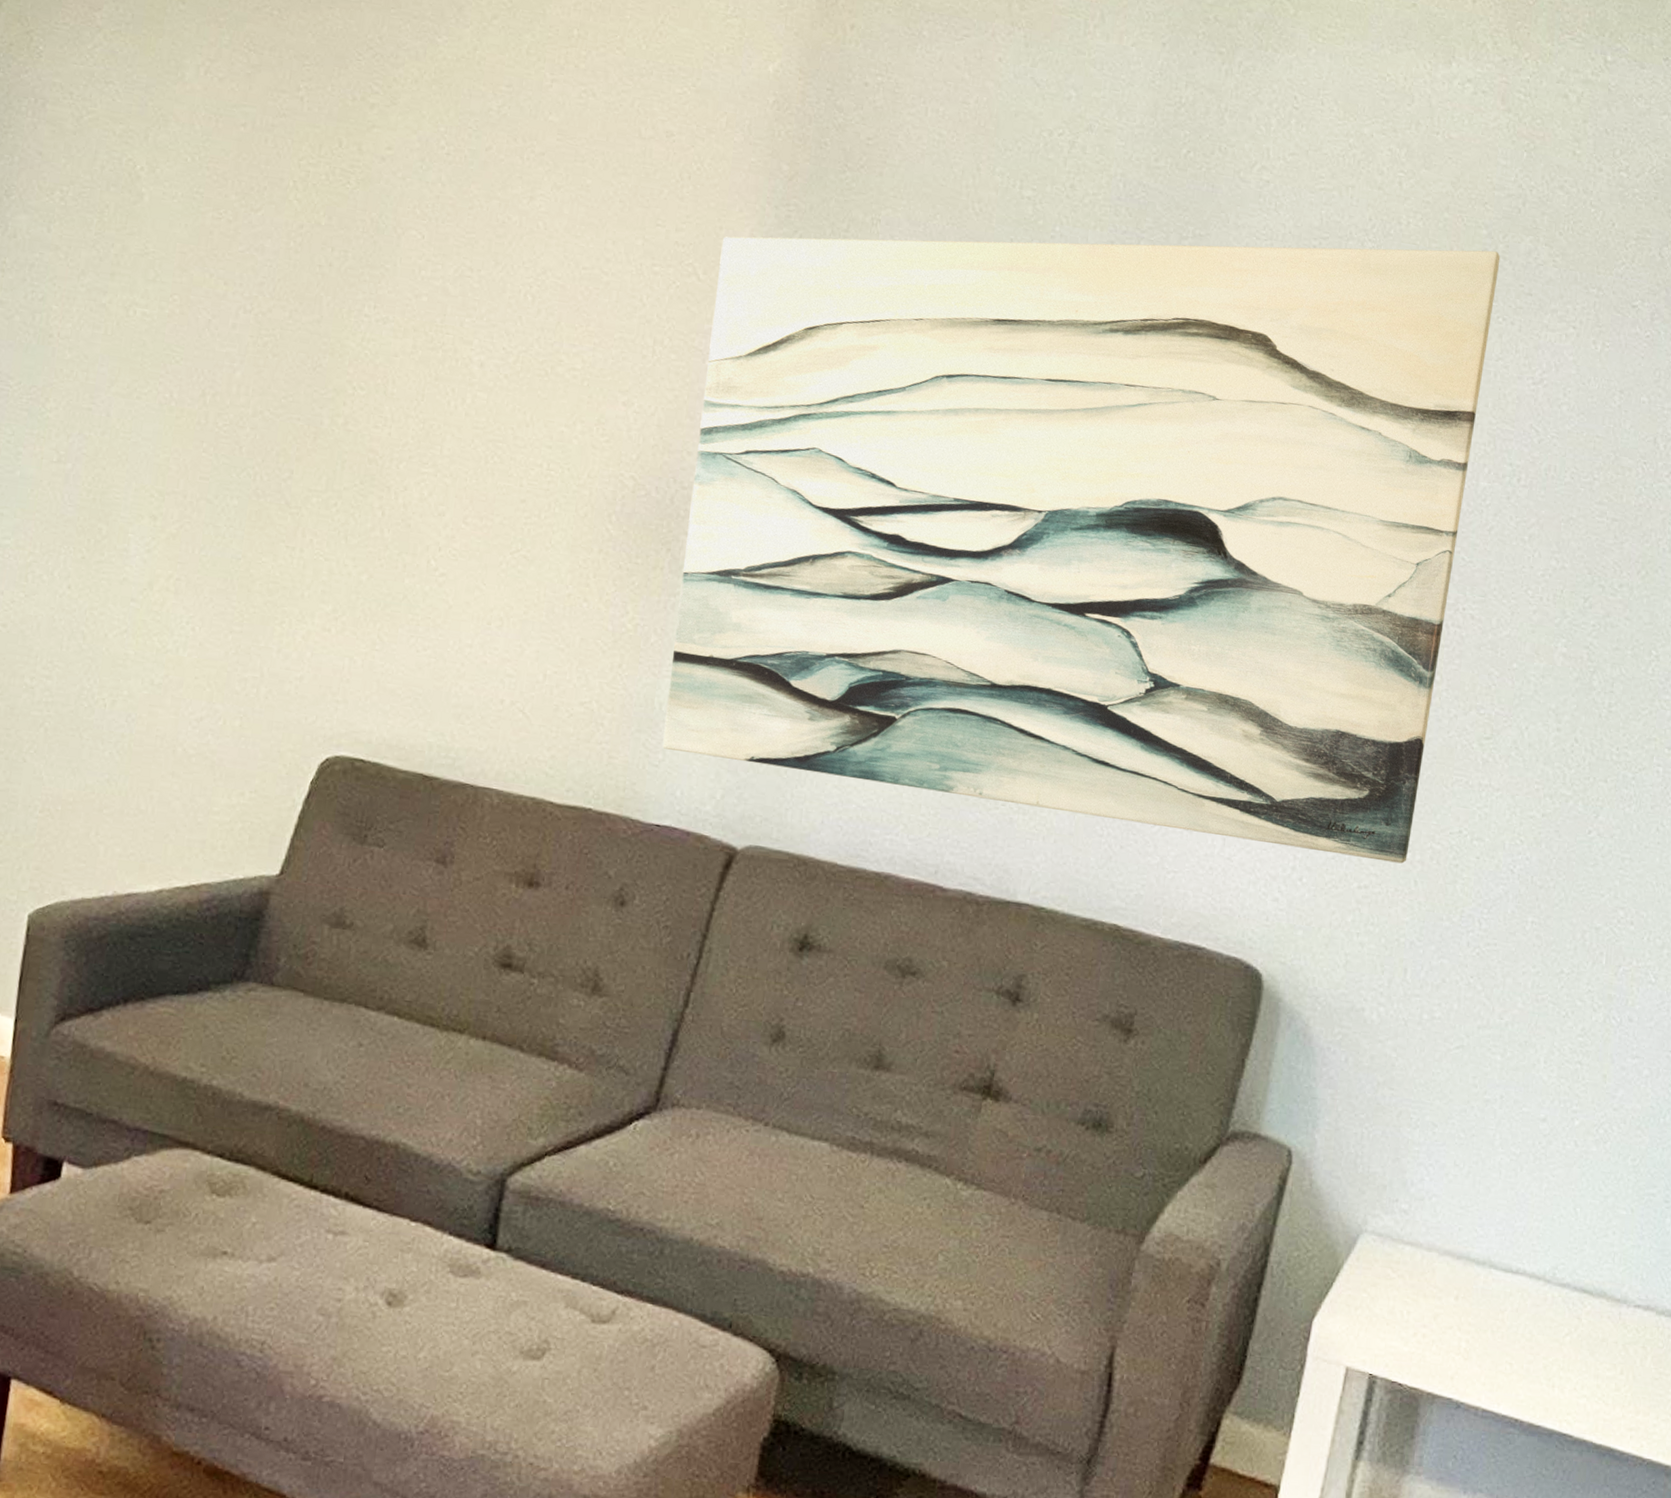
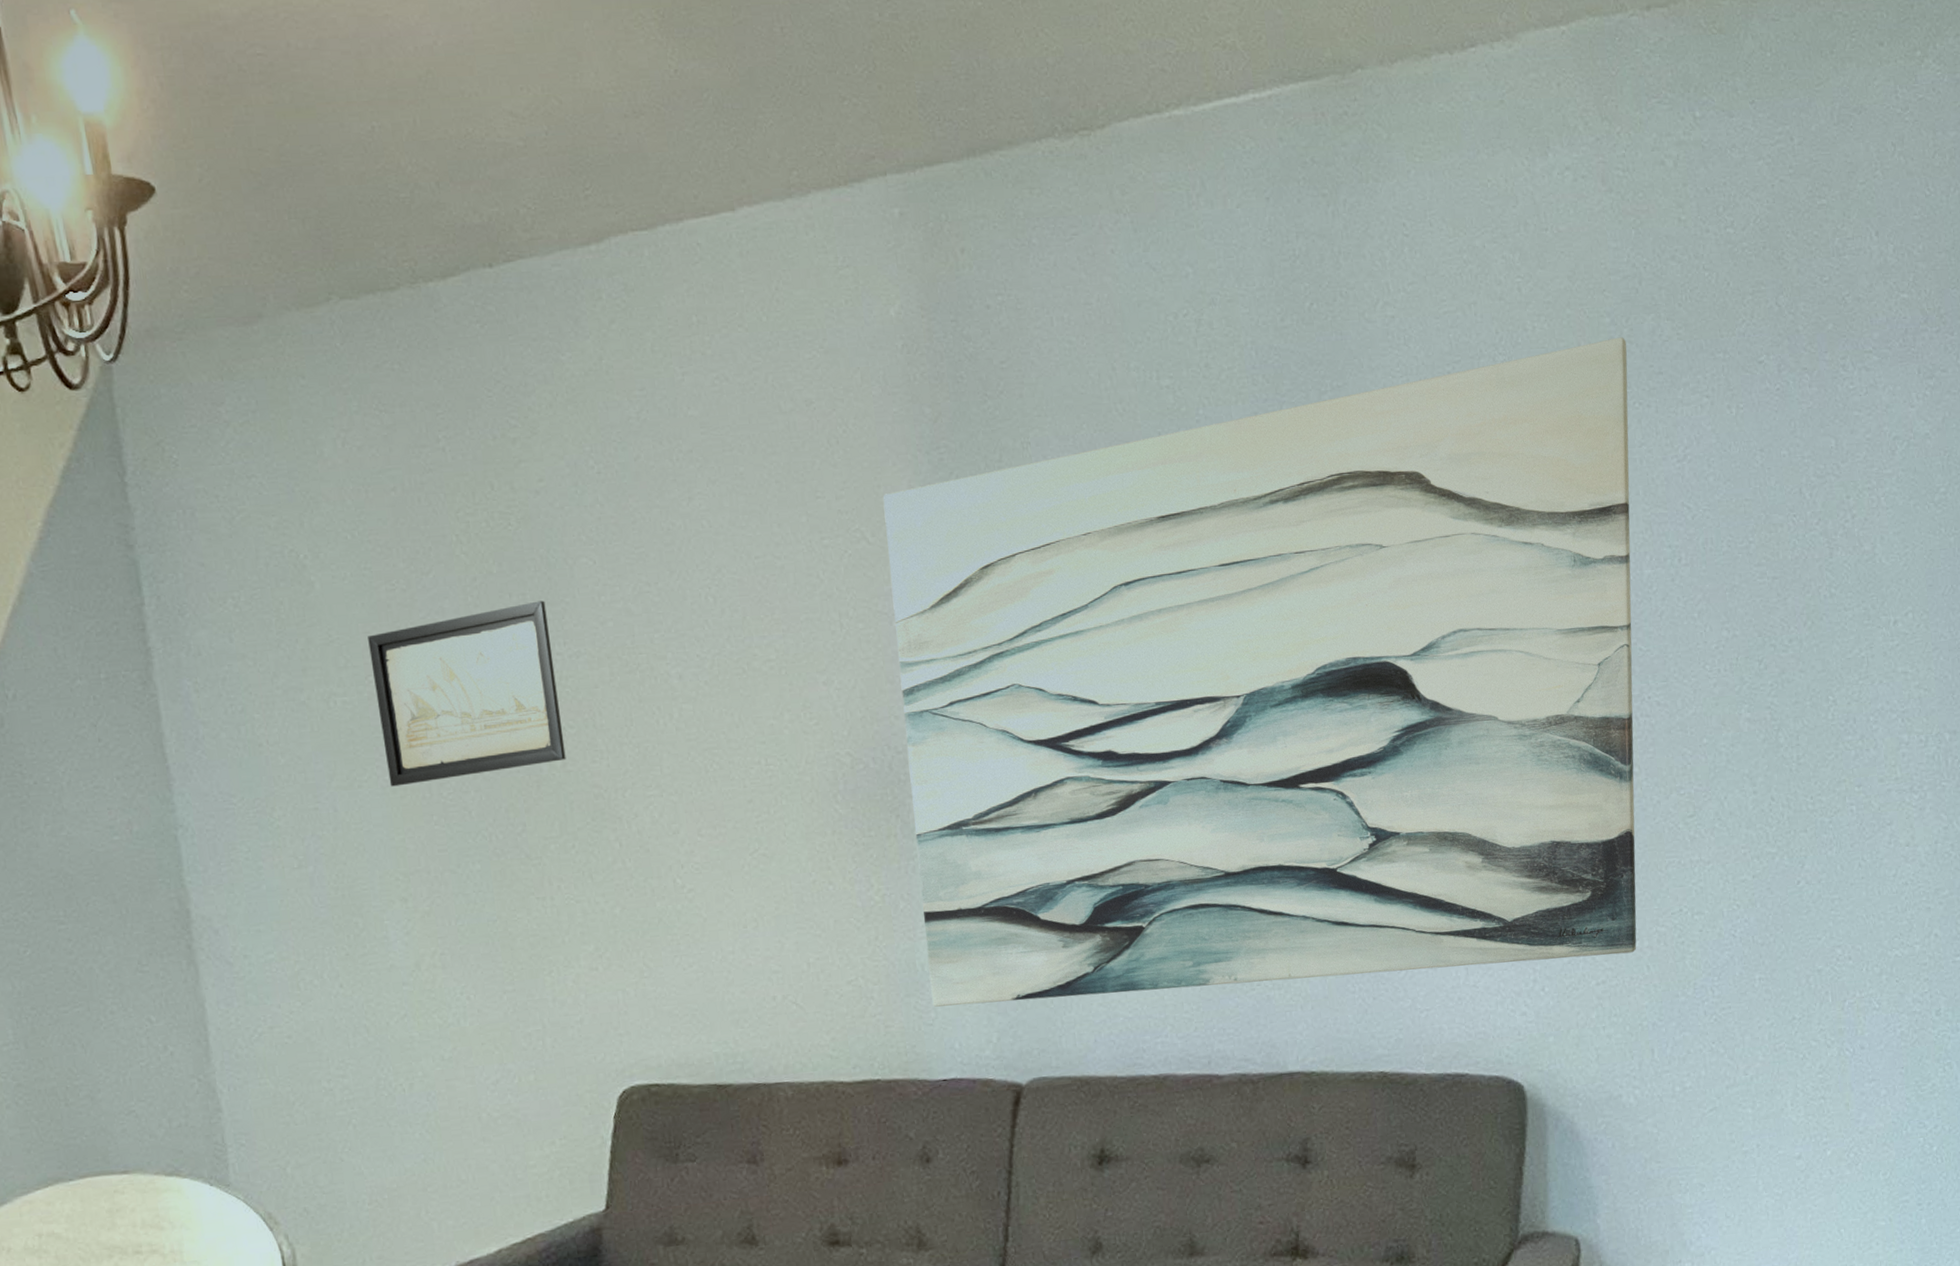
wall art: none [168,256,365,419] -> present [368,600,566,787]

